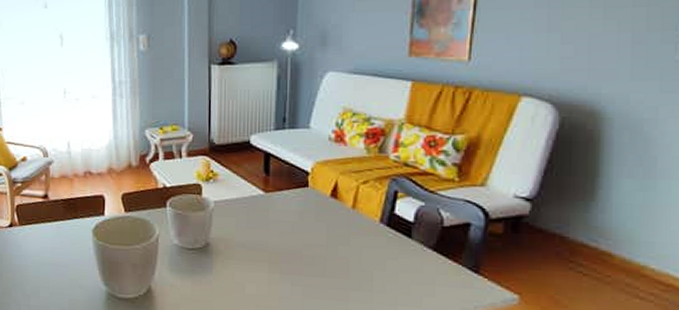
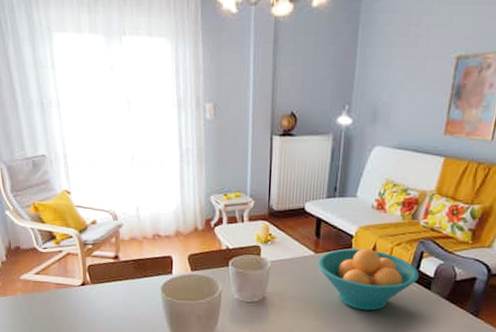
fruit bowl: none [268,187,395,262] -> present [317,248,419,311]

